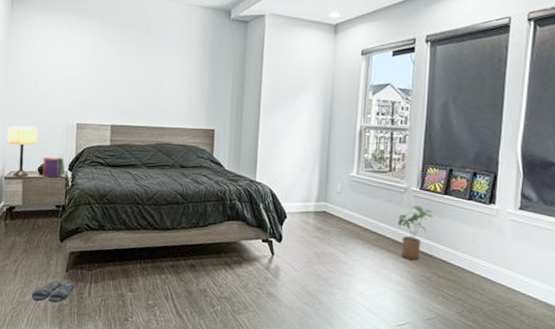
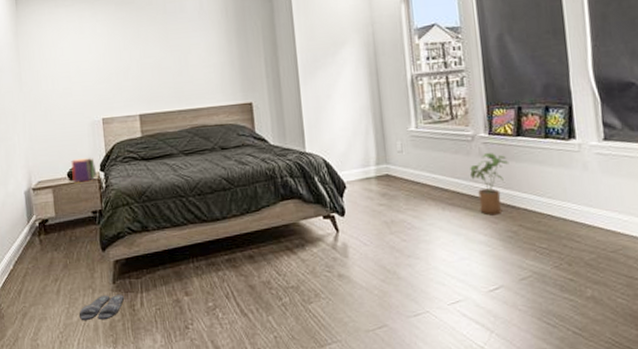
table lamp: present [6,125,38,177] -> none [28,128,62,186]

